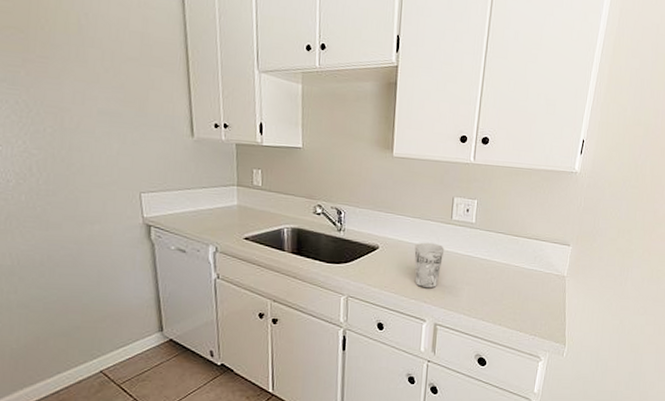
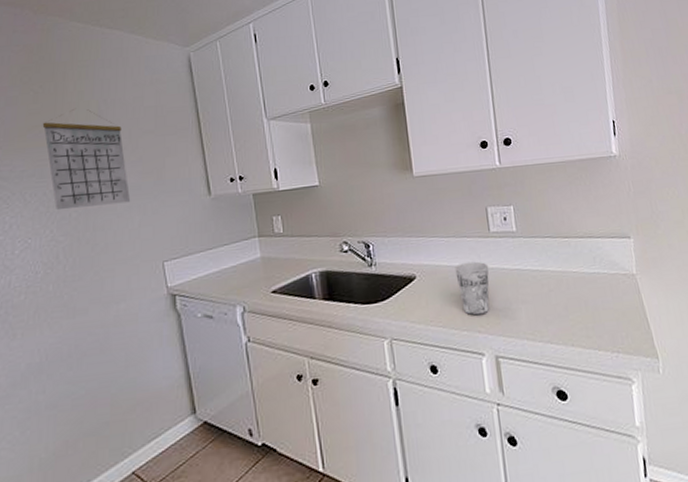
calendar: none [14,16,110,129] -> present [42,109,131,210]

